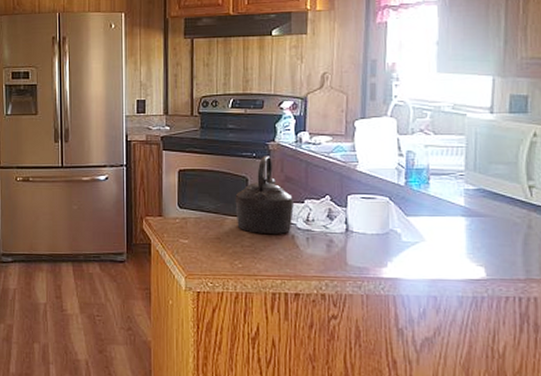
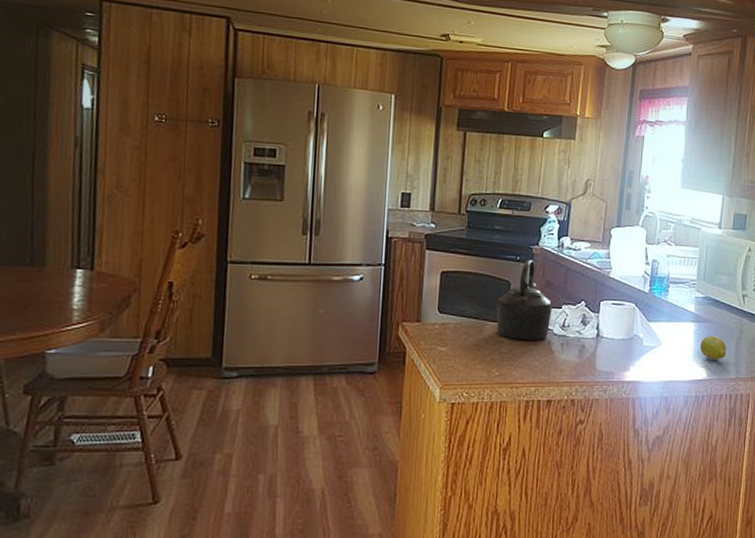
fruit: none [475,230,511,258] -> present [700,335,727,360]

